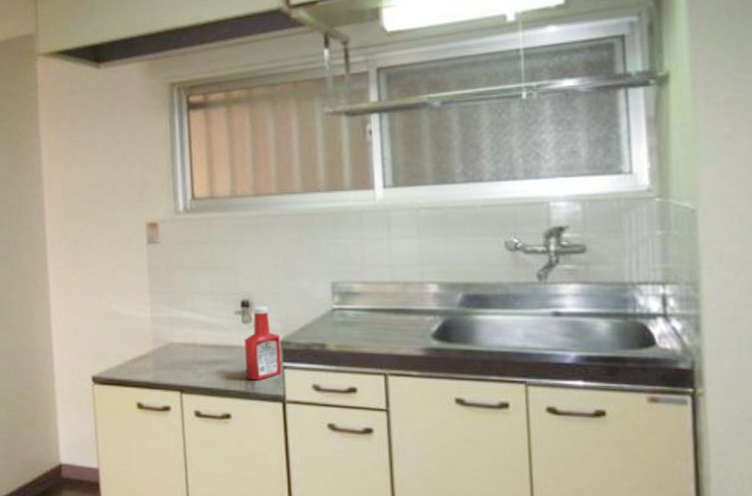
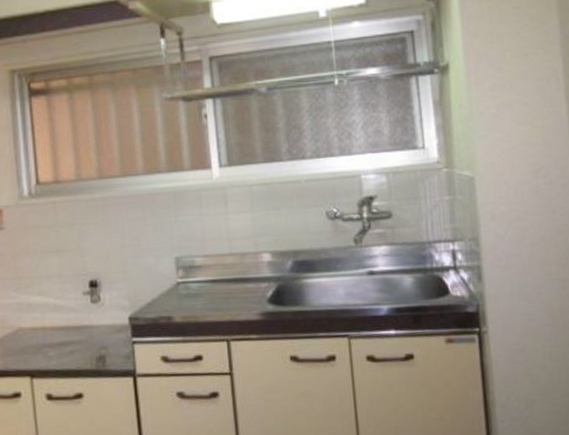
ketchup bottle: present [244,307,282,381] -> none [93,285,132,358]

